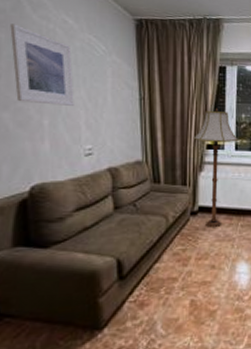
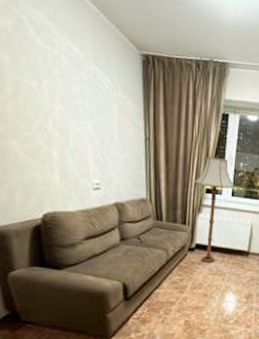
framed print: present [10,24,74,106] -> none [13,45,82,140]

